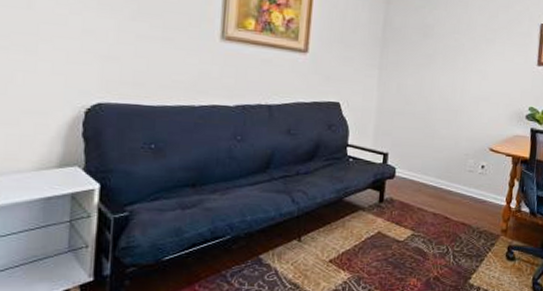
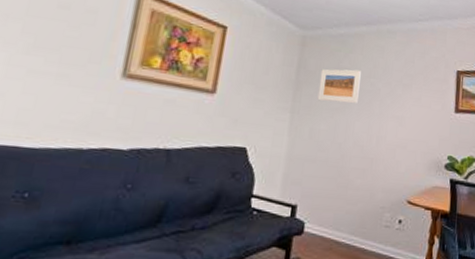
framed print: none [403,25,445,60] -> present [317,69,361,104]

